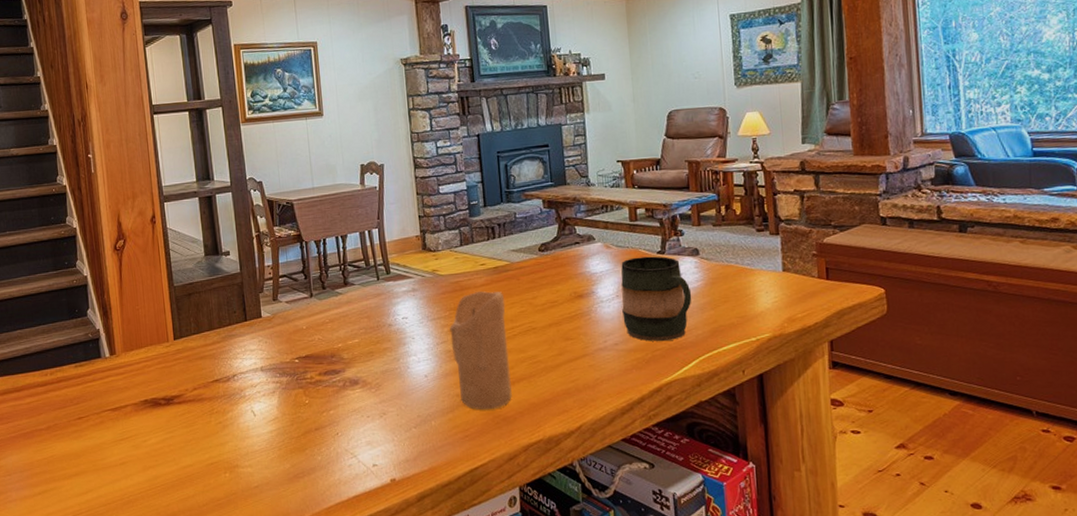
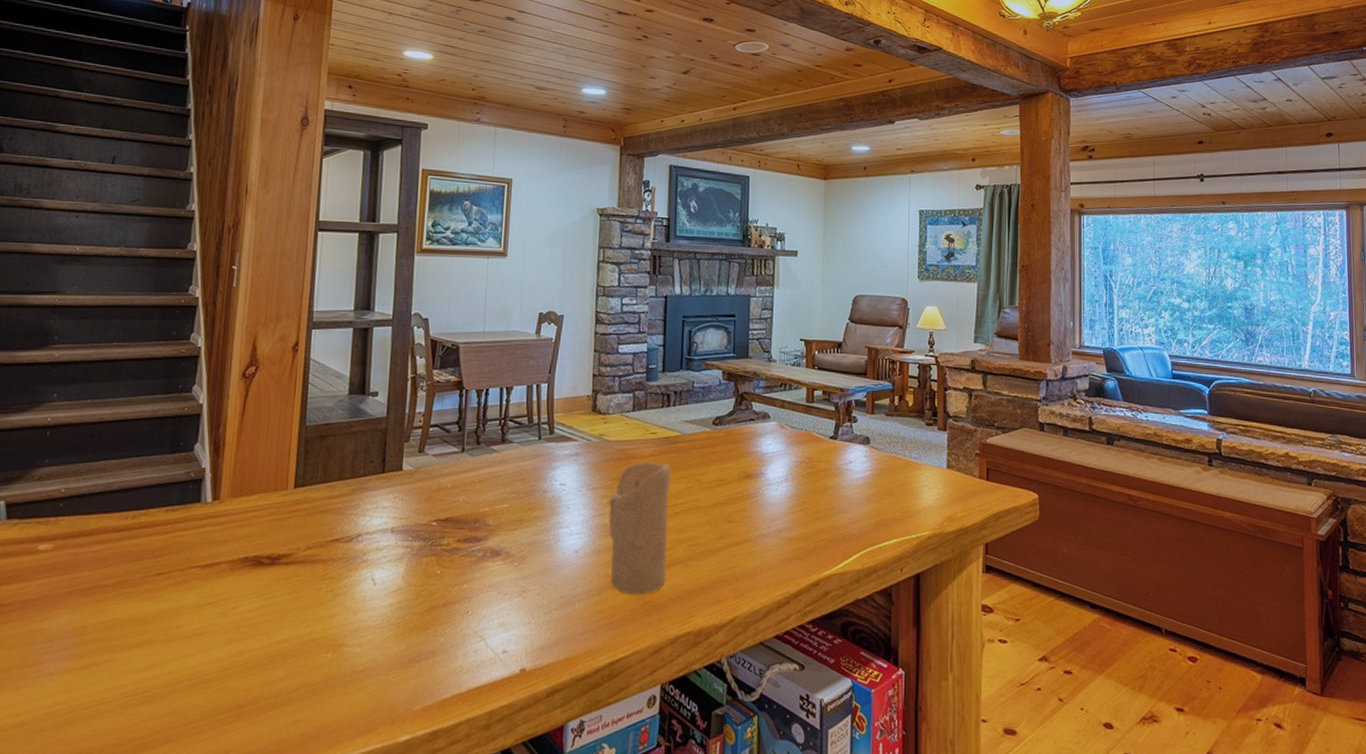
mug: present [621,256,692,342] -> none [789,440,859,532]

